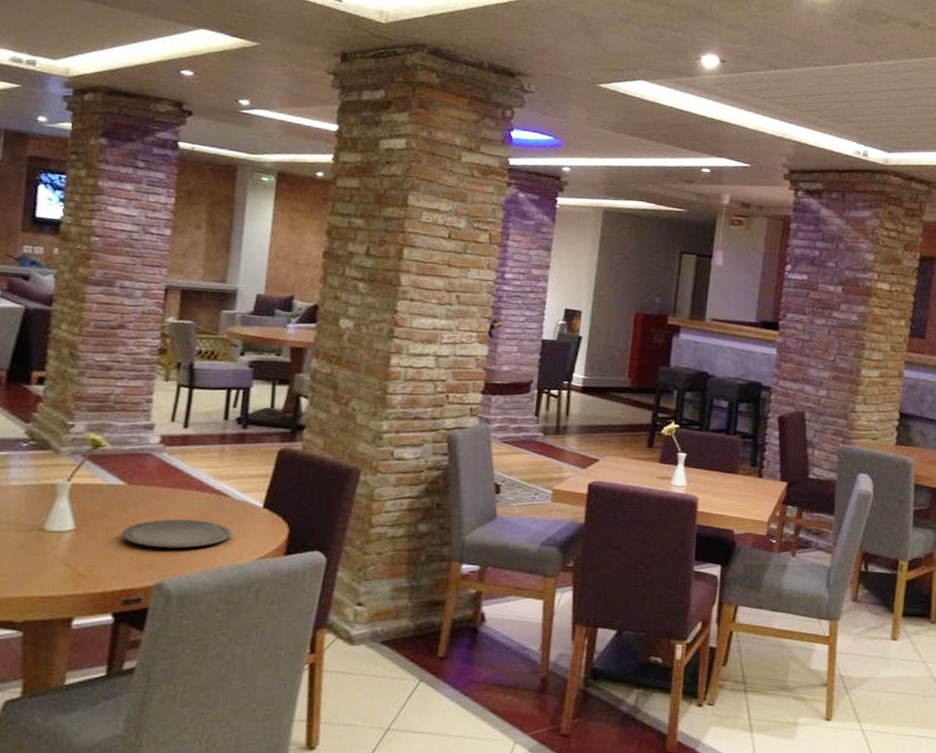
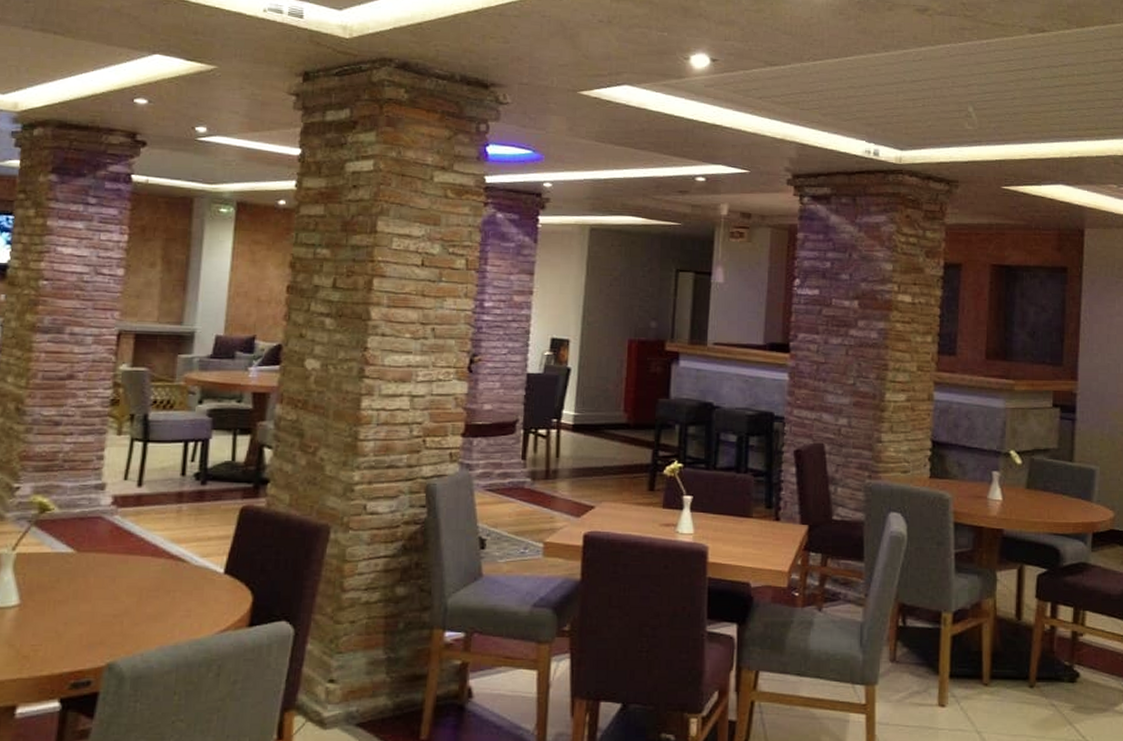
plate: present [121,519,231,549] -> none [70,589,189,623]

